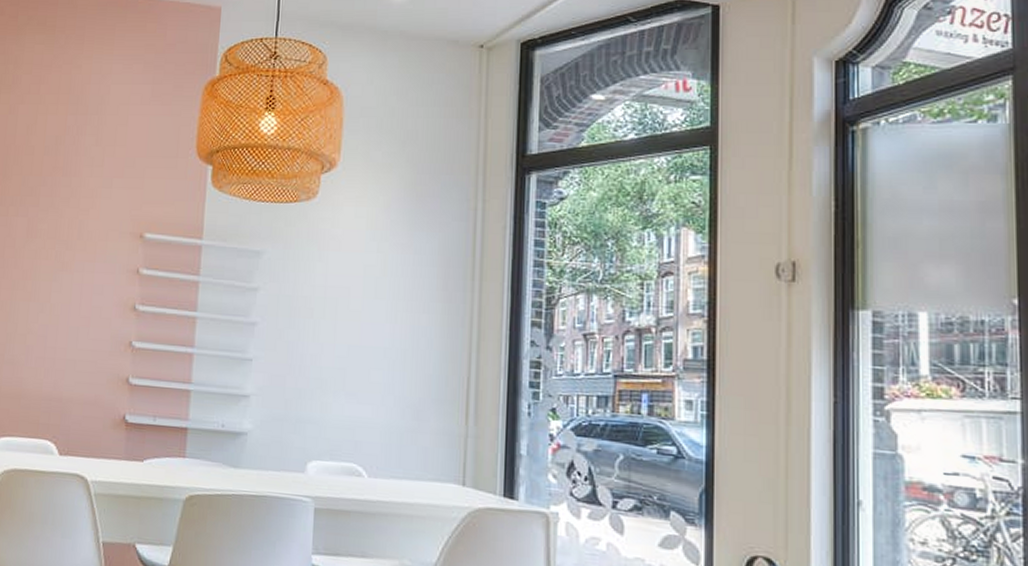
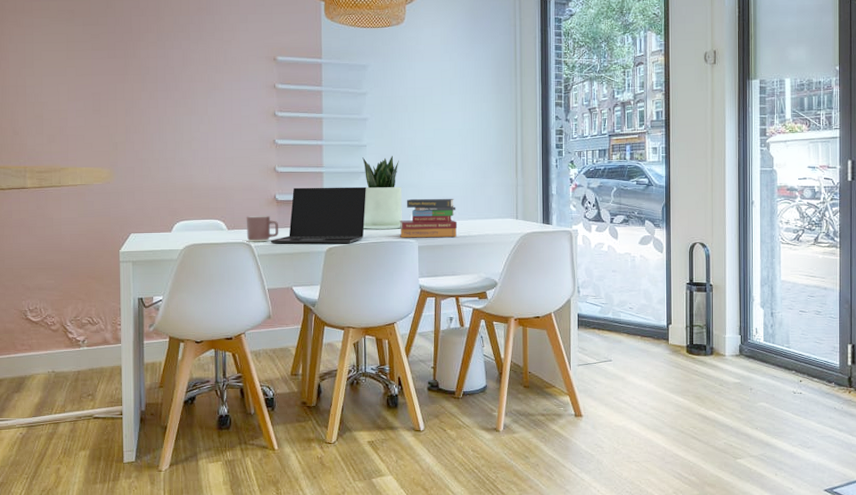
mug: none [82,439,126,477] -> present [246,215,279,242]
laptop: none [112,407,247,494] -> present [270,186,366,244]
planter: none [239,375,298,480] -> present [362,156,403,229]
books: none [289,439,374,501] -> present [399,198,458,238]

